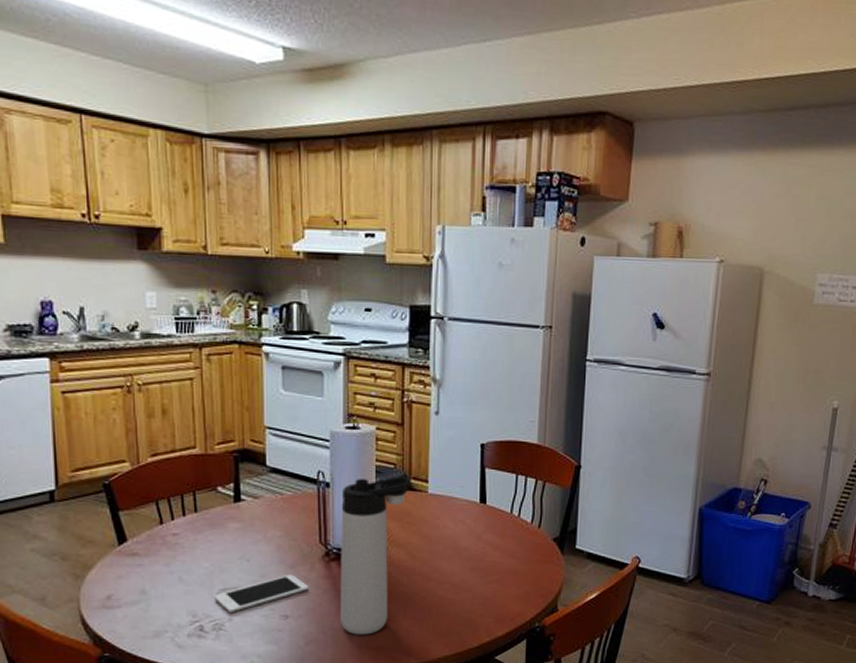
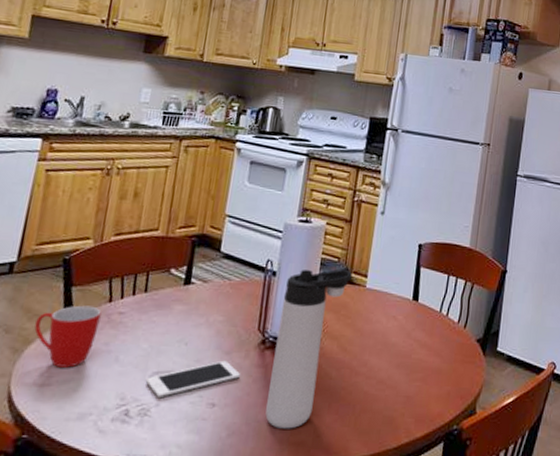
mug: none [90,529,155,590] -> present [34,305,102,368]

